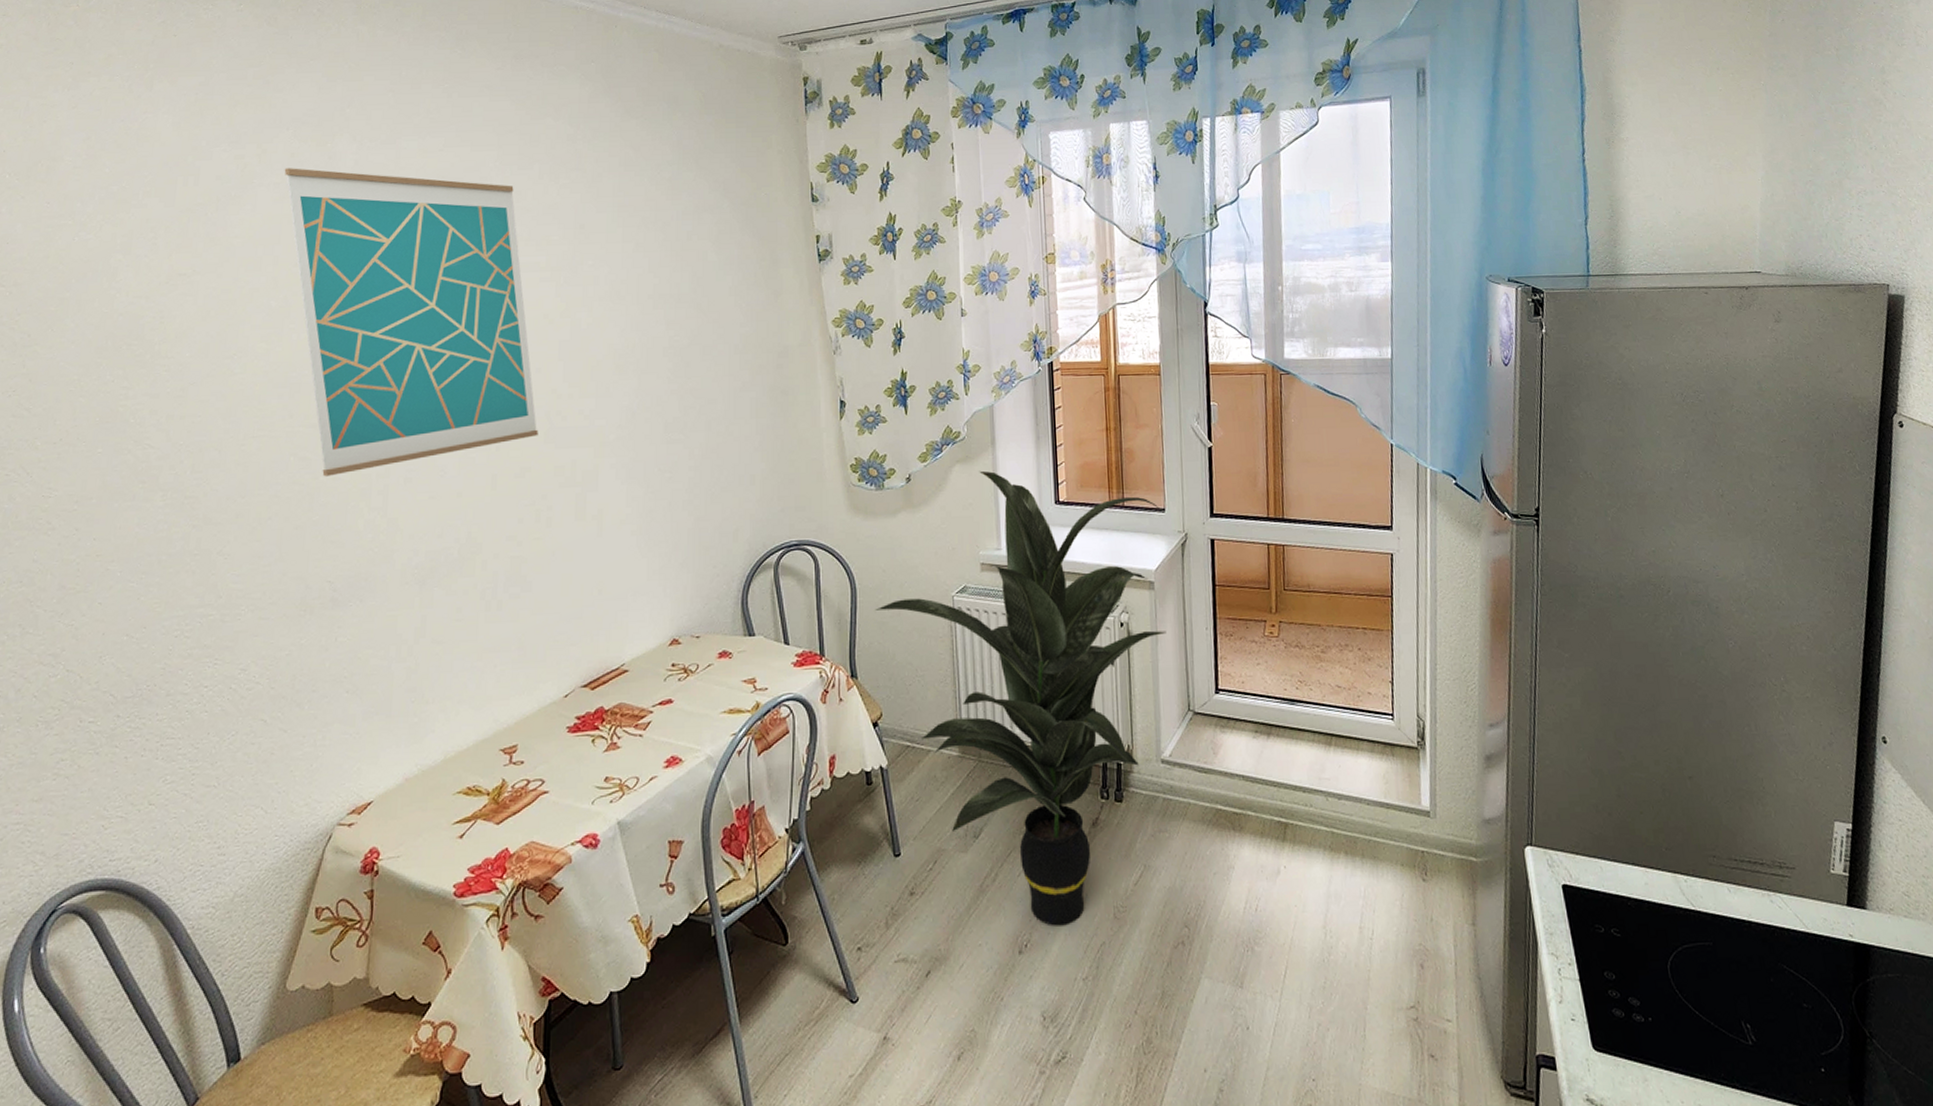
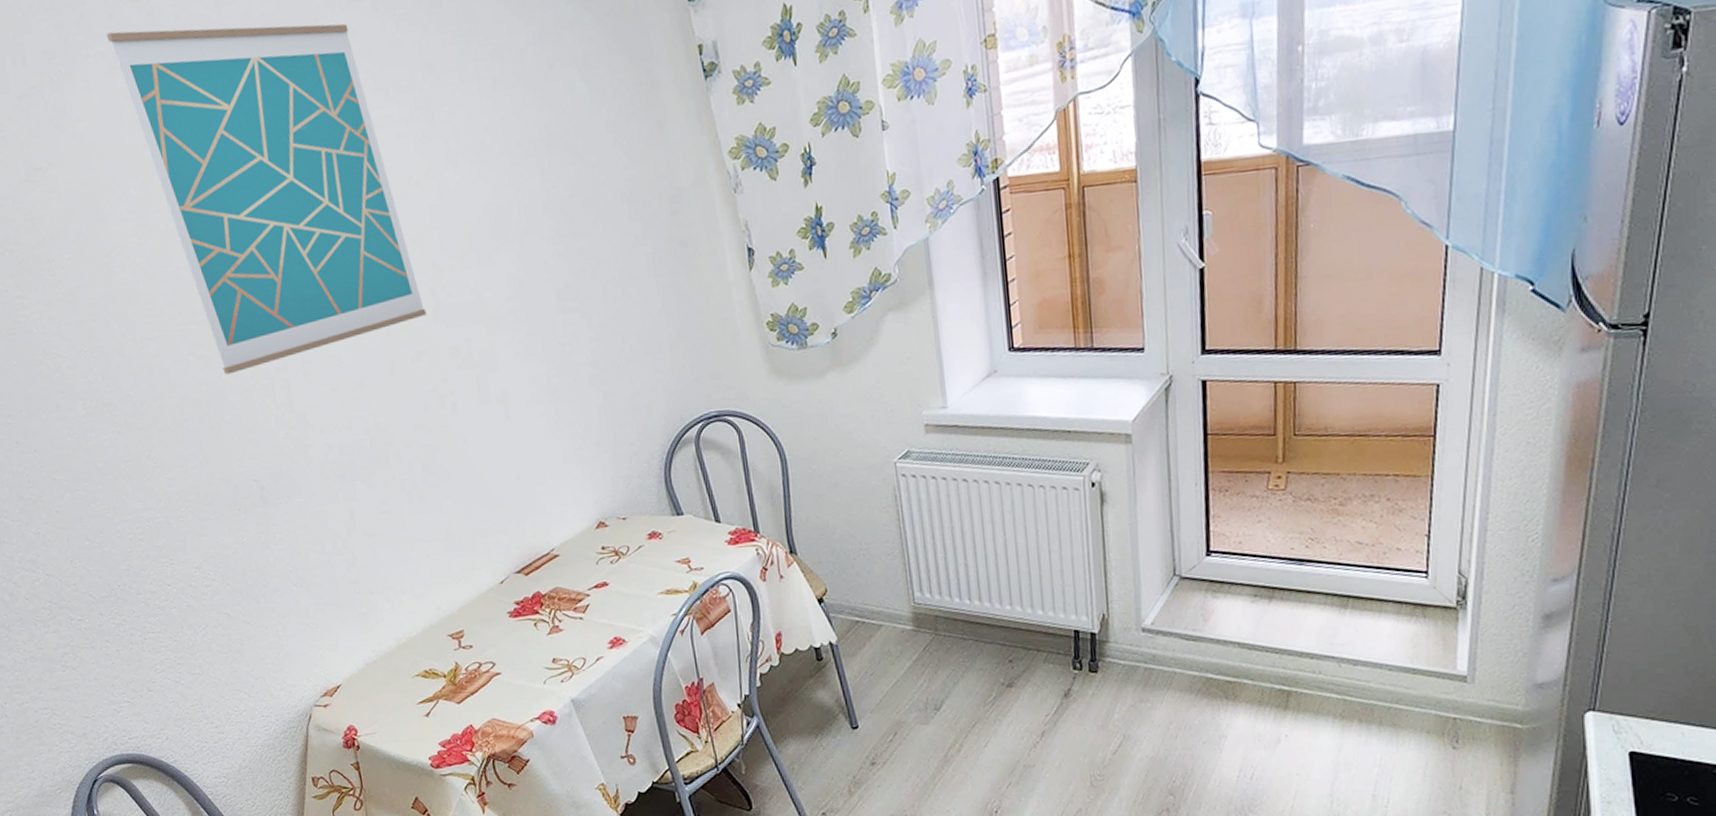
indoor plant: present [875,470,1166,926] -> none [809,318,1147,794]

